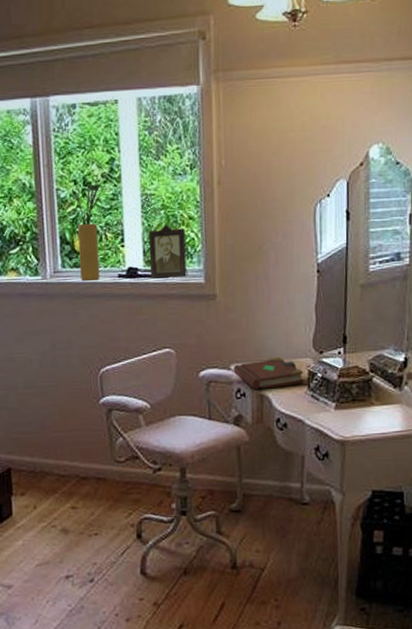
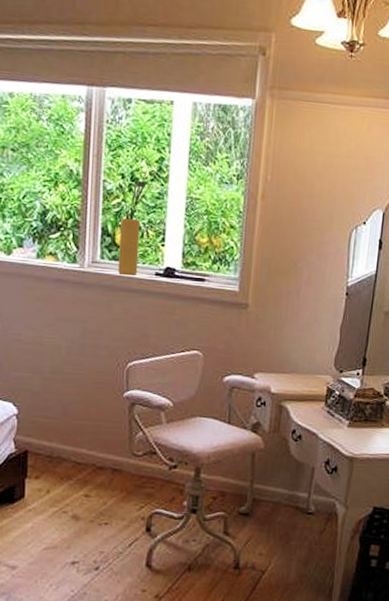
photo frame: present [148,224,188,279] -> none [186,230,225,284]
book: present [233,356,303,391] -> none [256,370,322,401]

